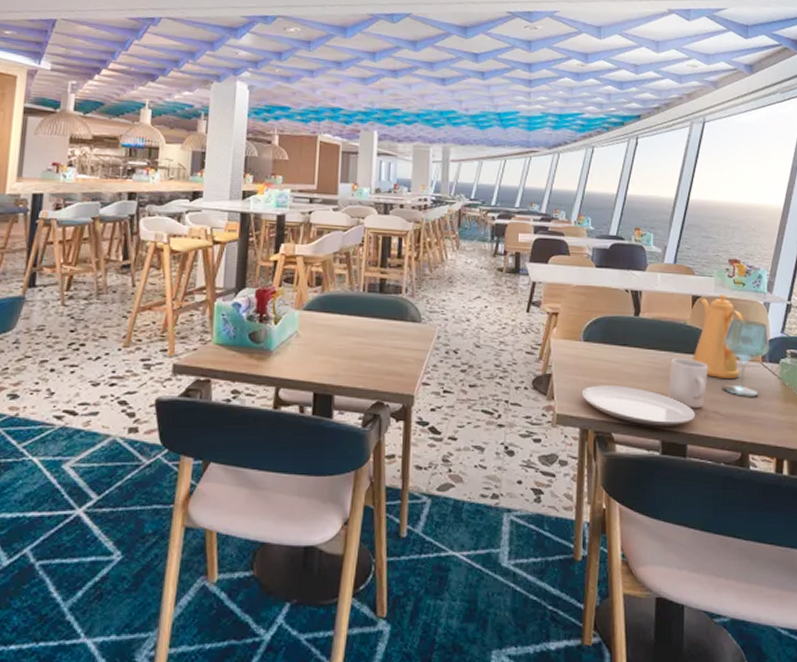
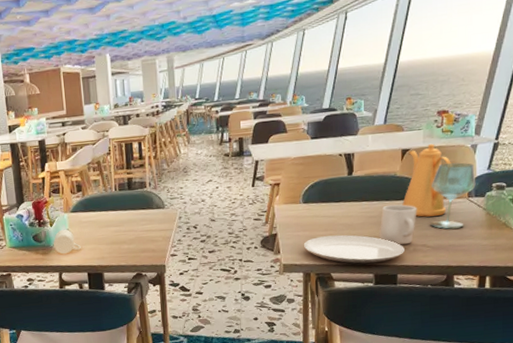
cup: none [274,330,310,364] -> present [53,229,81,255]

